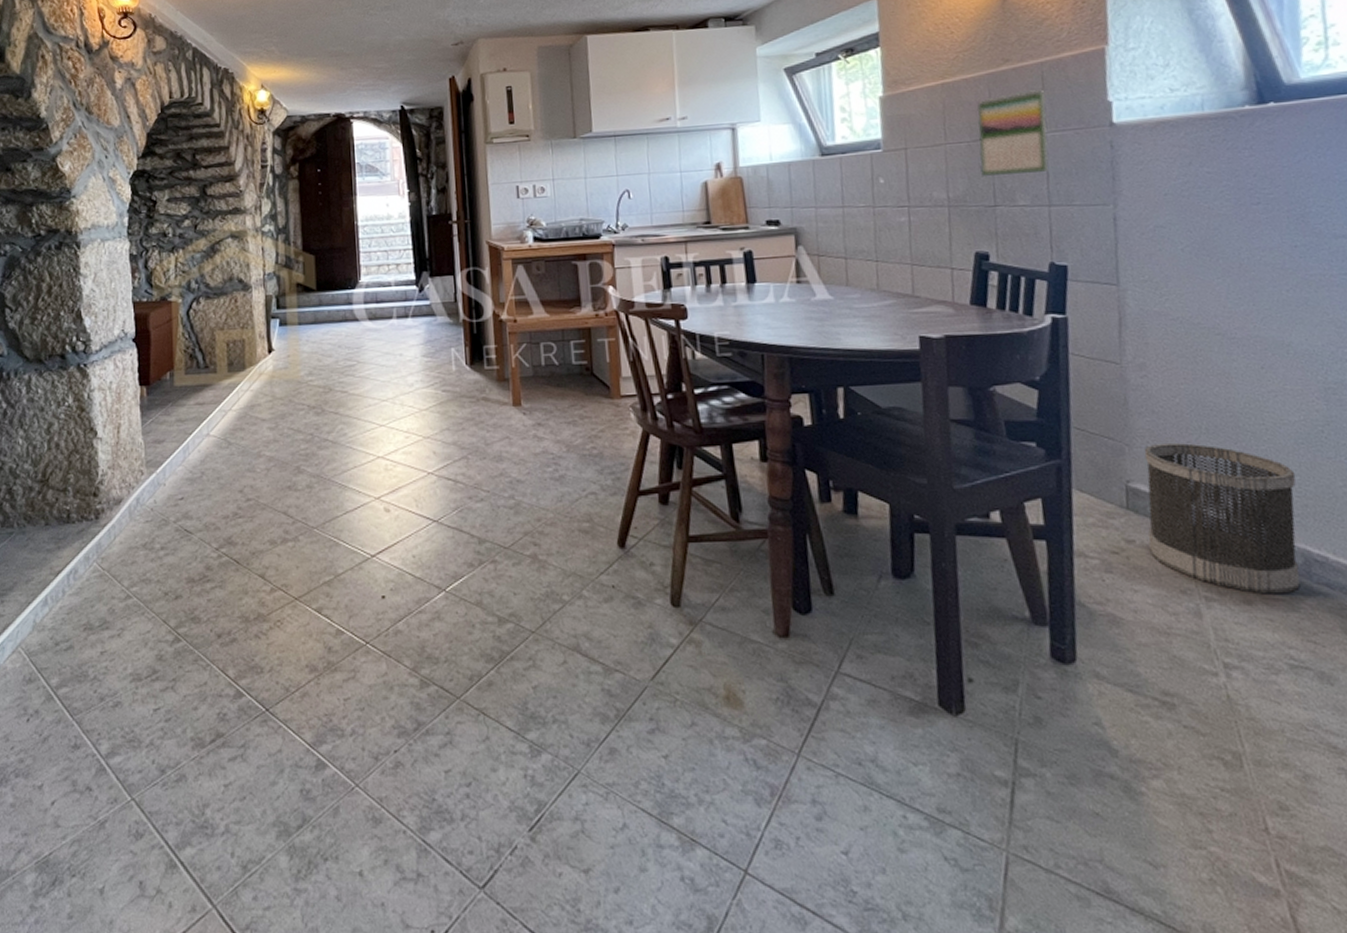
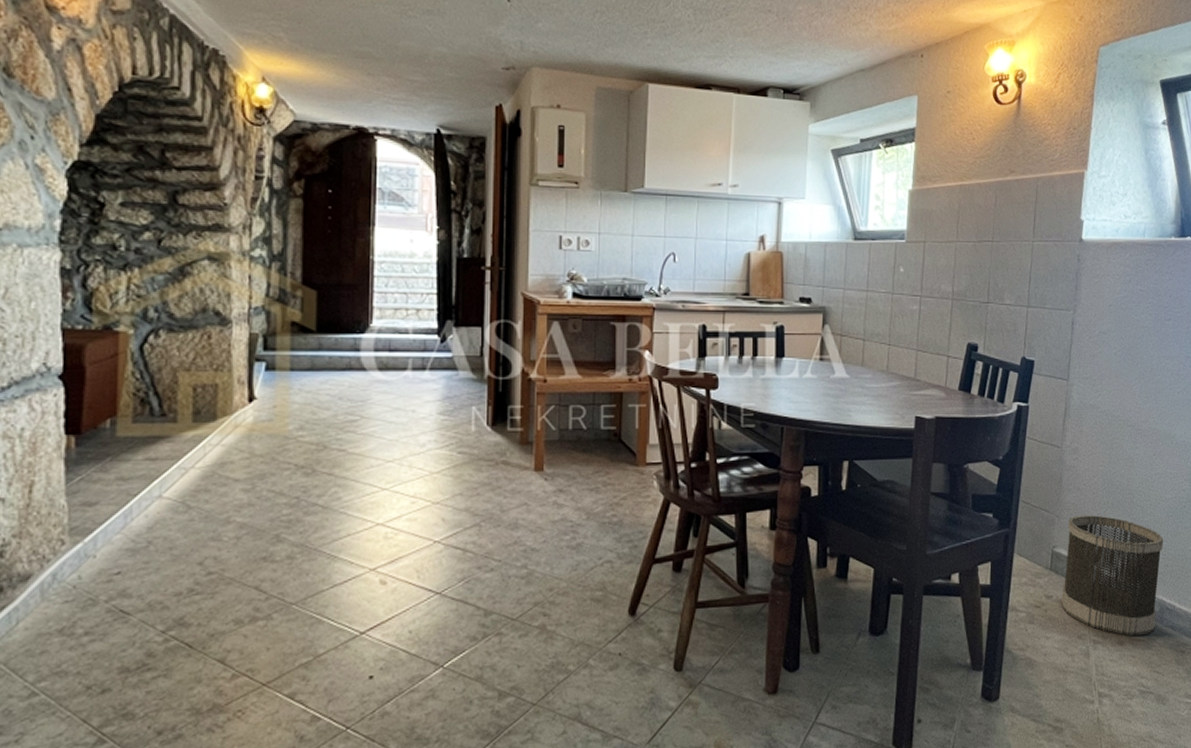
calendar: present [977,89,1050,177] -> none [981,201,1037,276]

